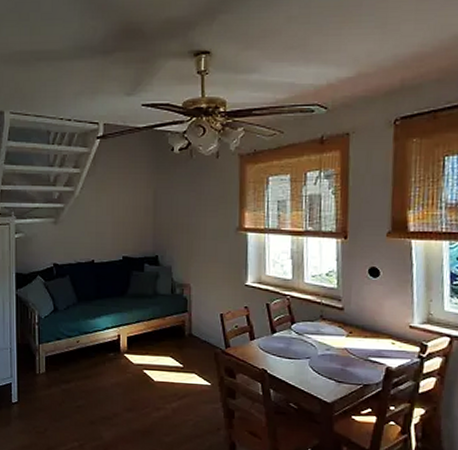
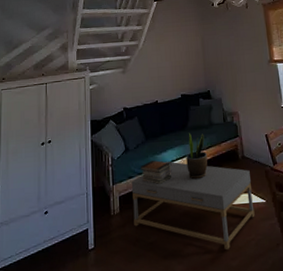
coffee table: none [59,327,197,426] -> present [131,161,255,251]
book stack: none [70,325,106,351] -> present [141,160,172,185]
potted plant: none [123,301,147,352] -> present [186,133,208,180]

